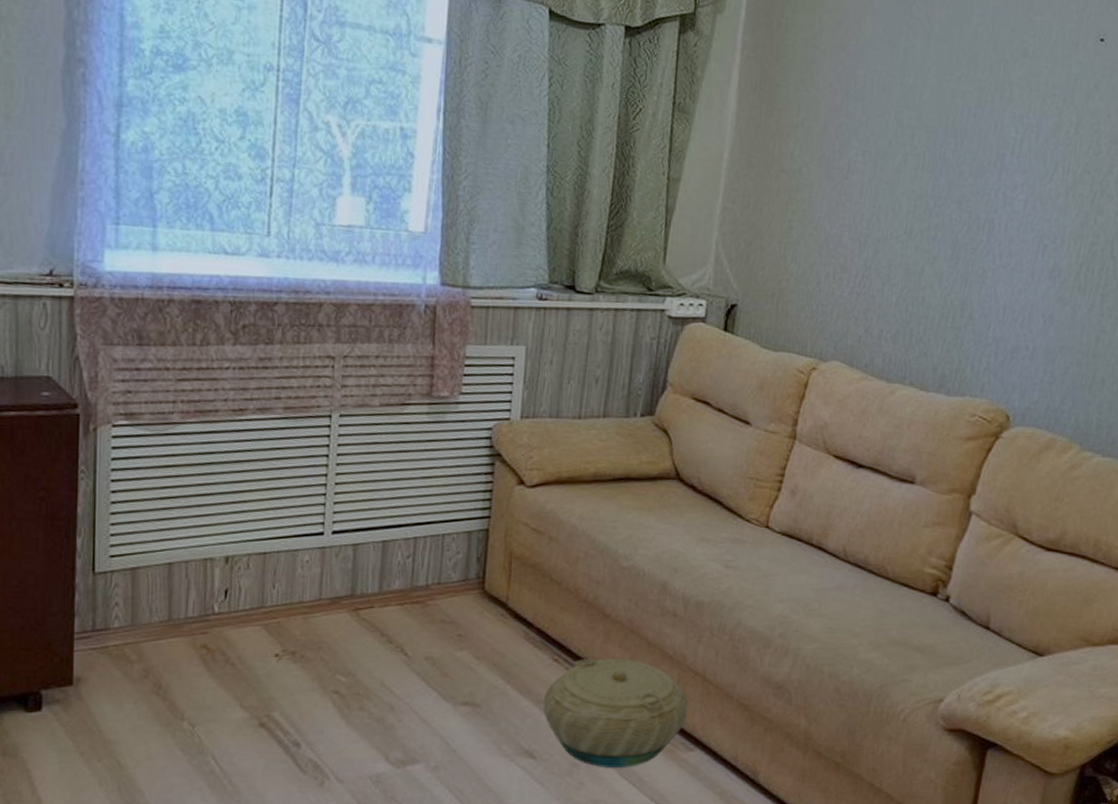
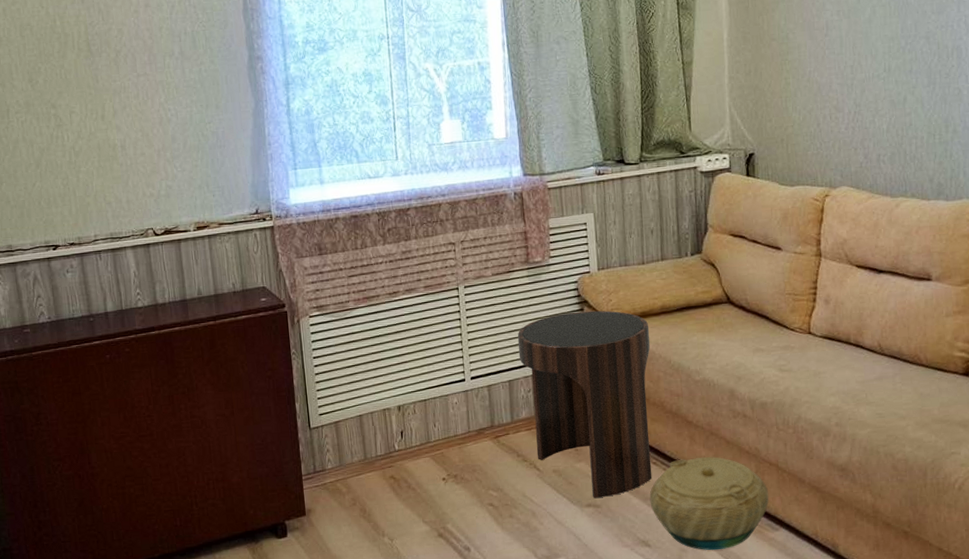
side table: none [400,465,575,696] -> present [517,310,652,499]

